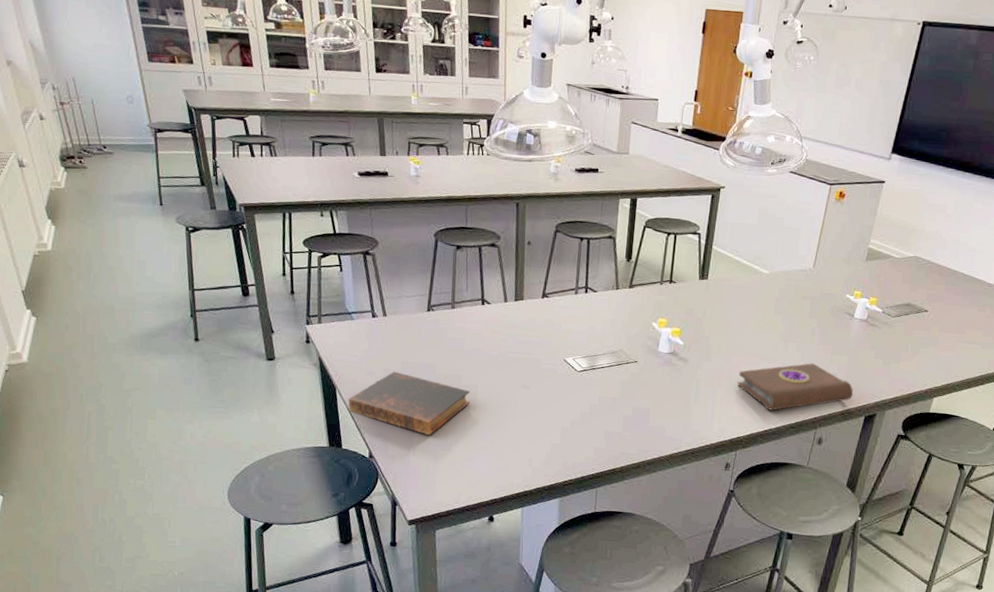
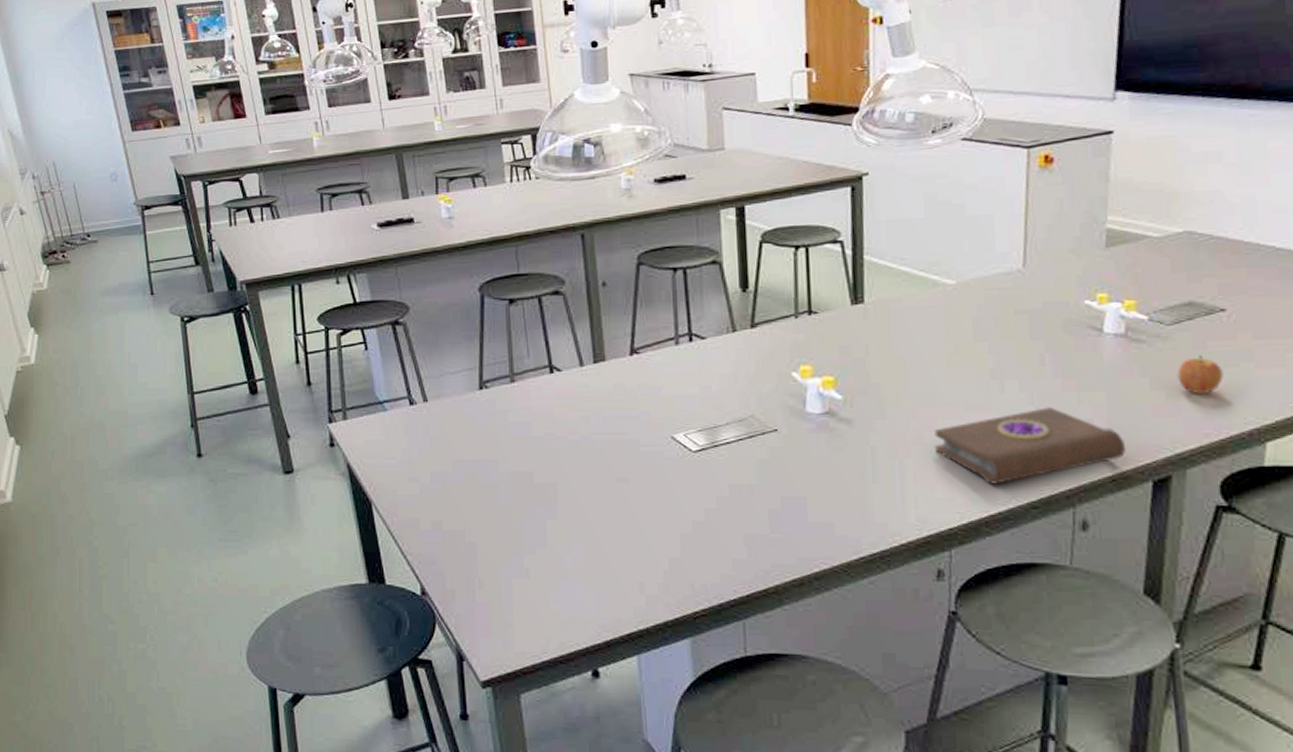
book: present [348,371,470,436] -> none [388,474,549,559]
apple: none [891,338,918,364] -> present [1177,355,1223,394]

